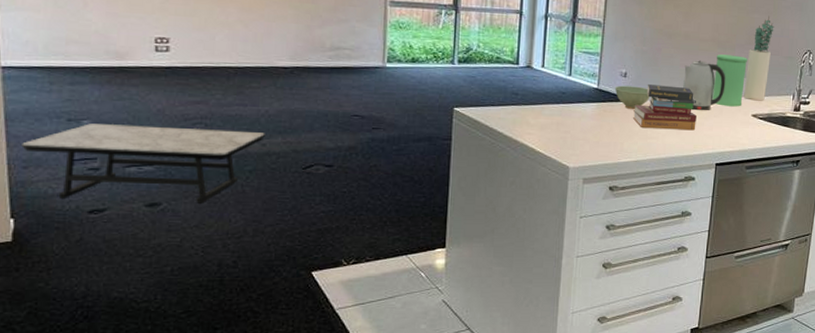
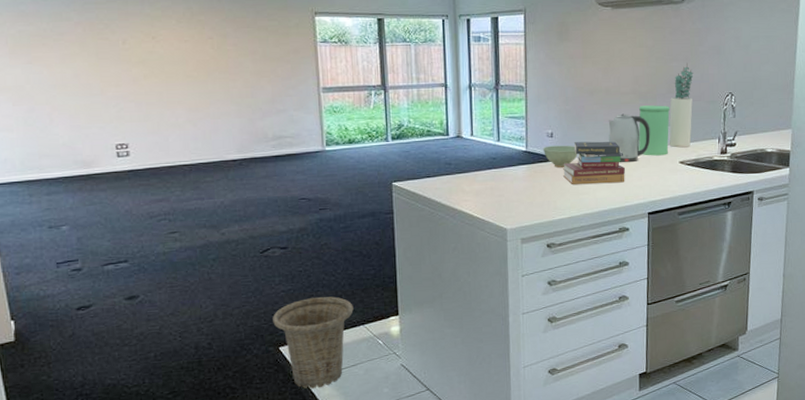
coffee table: present [21,123,265,204] -> none [12,223,223,300]
basket: none [308,222,398,319] -> present [273,296,354,389]

